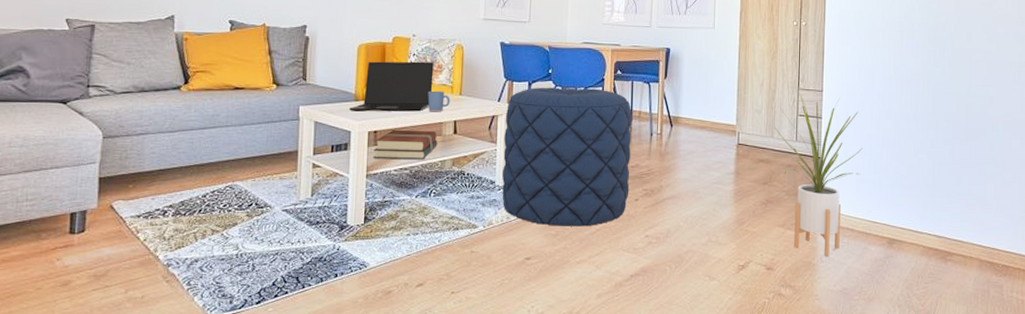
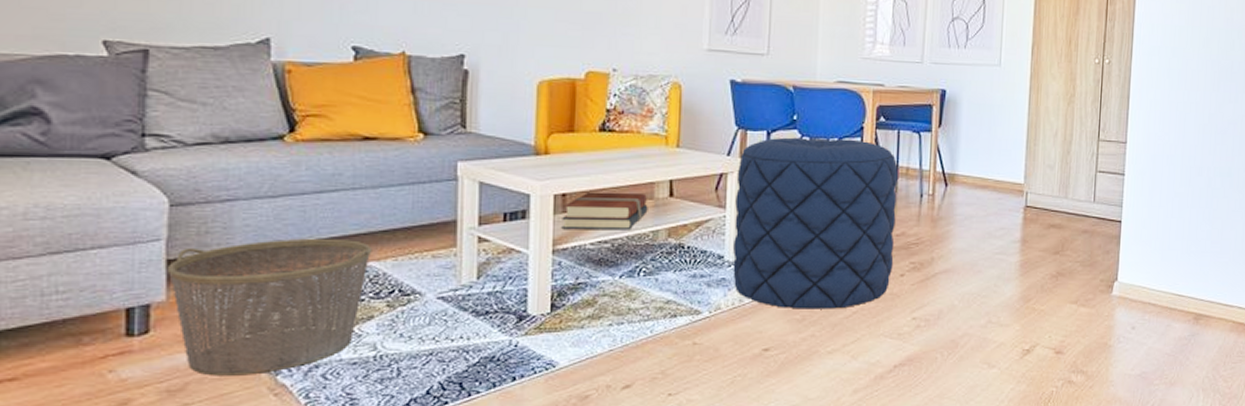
basket: none [98,163,238,266] -> present [166,238,372,376]
laptop: present [349,61,434,112] -> none [528,103,642,169]
mug: present [427,91,451,112] -> none [634,142,665,170]
house plant: present [775,94,863,256] -> none [1069,146,1170,336]

